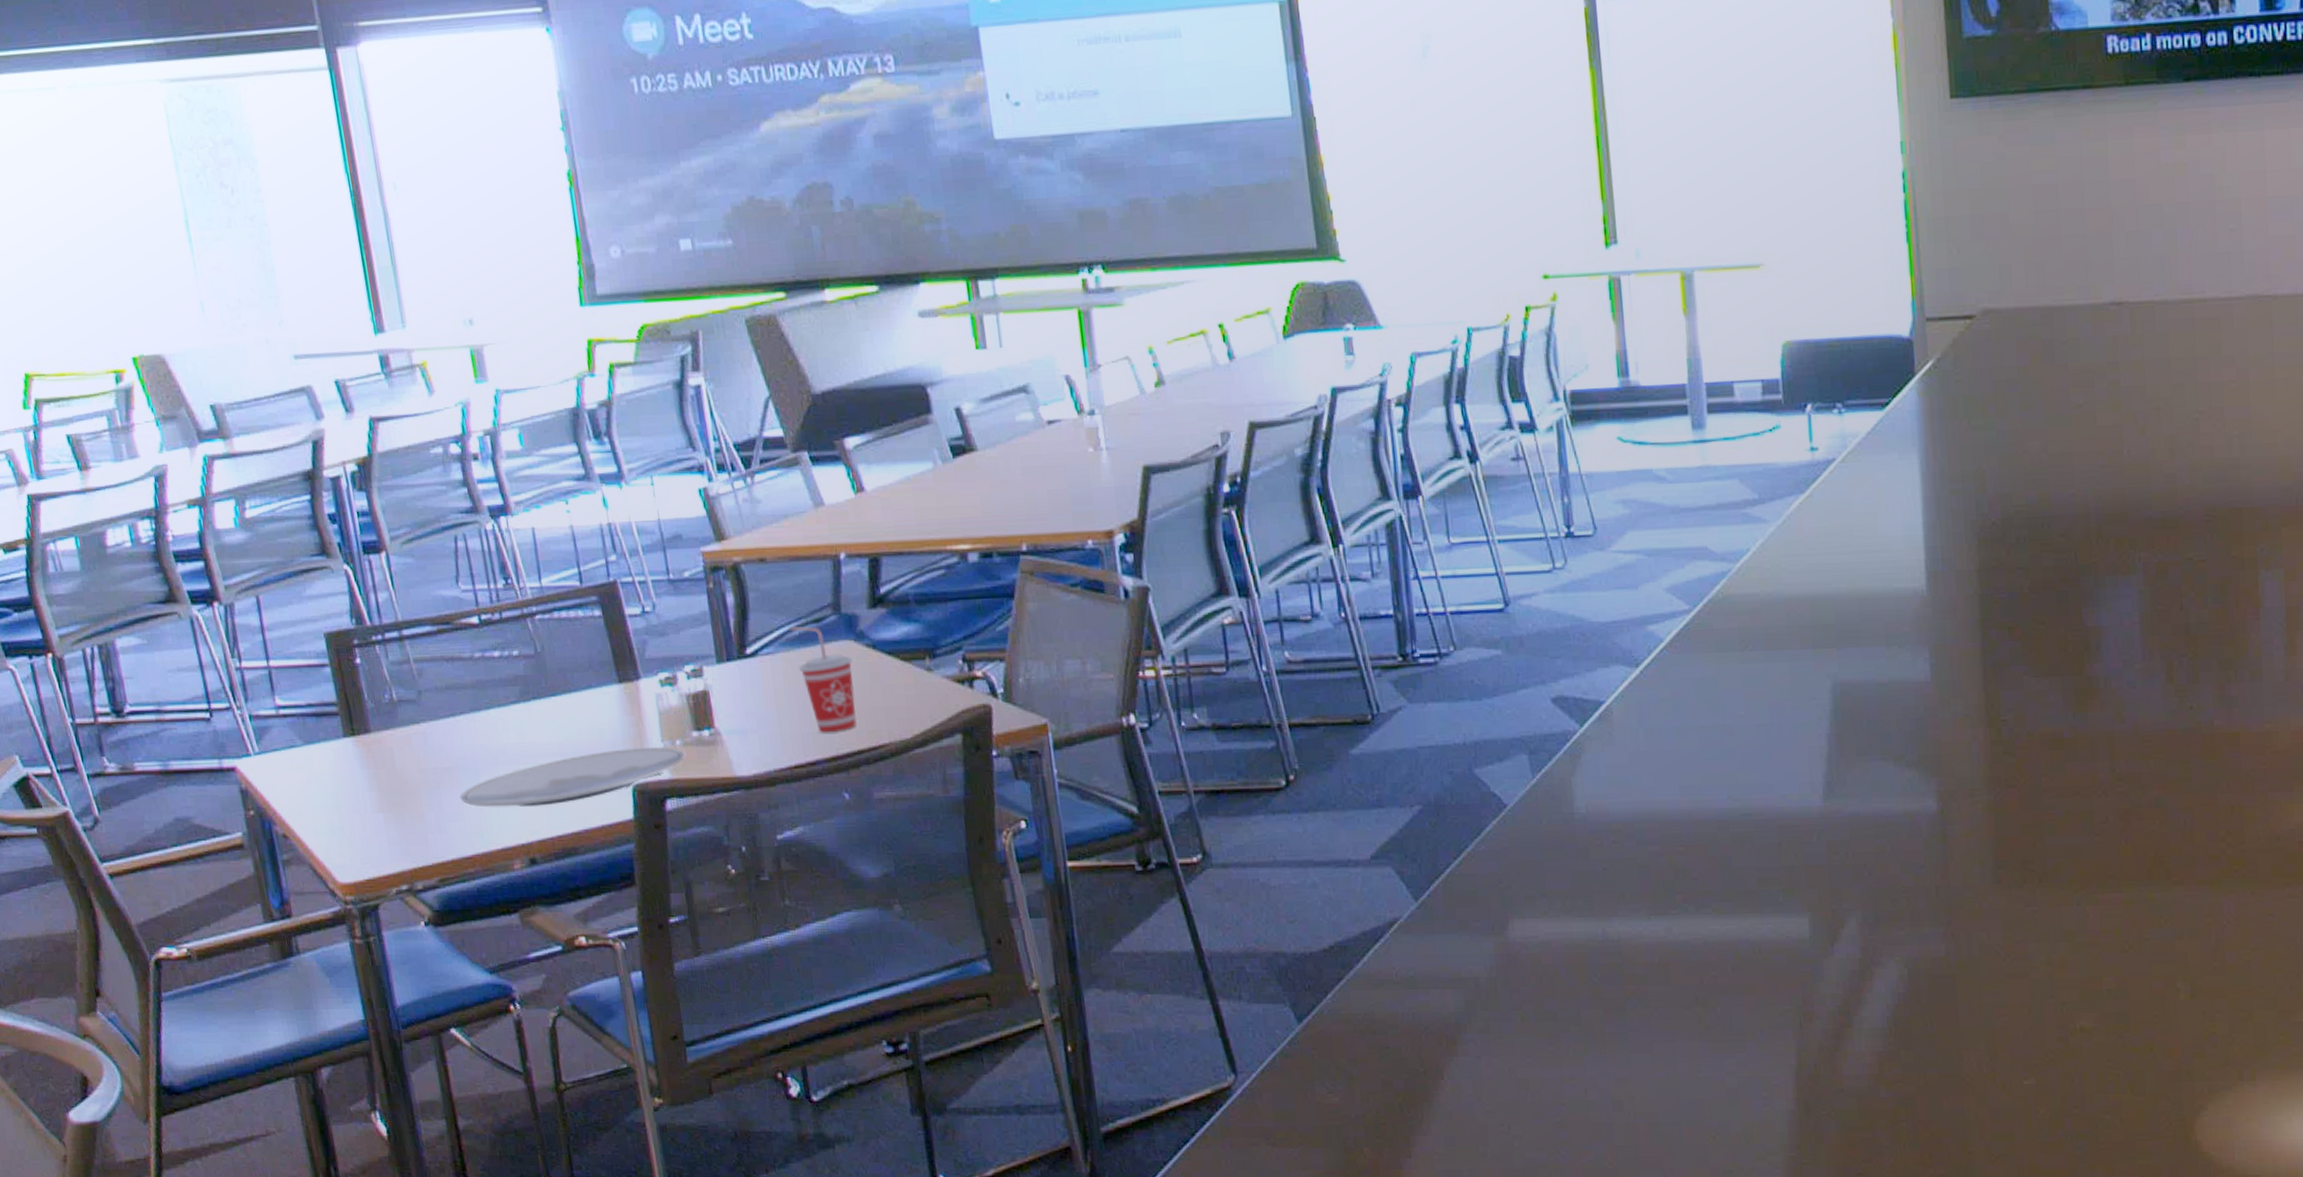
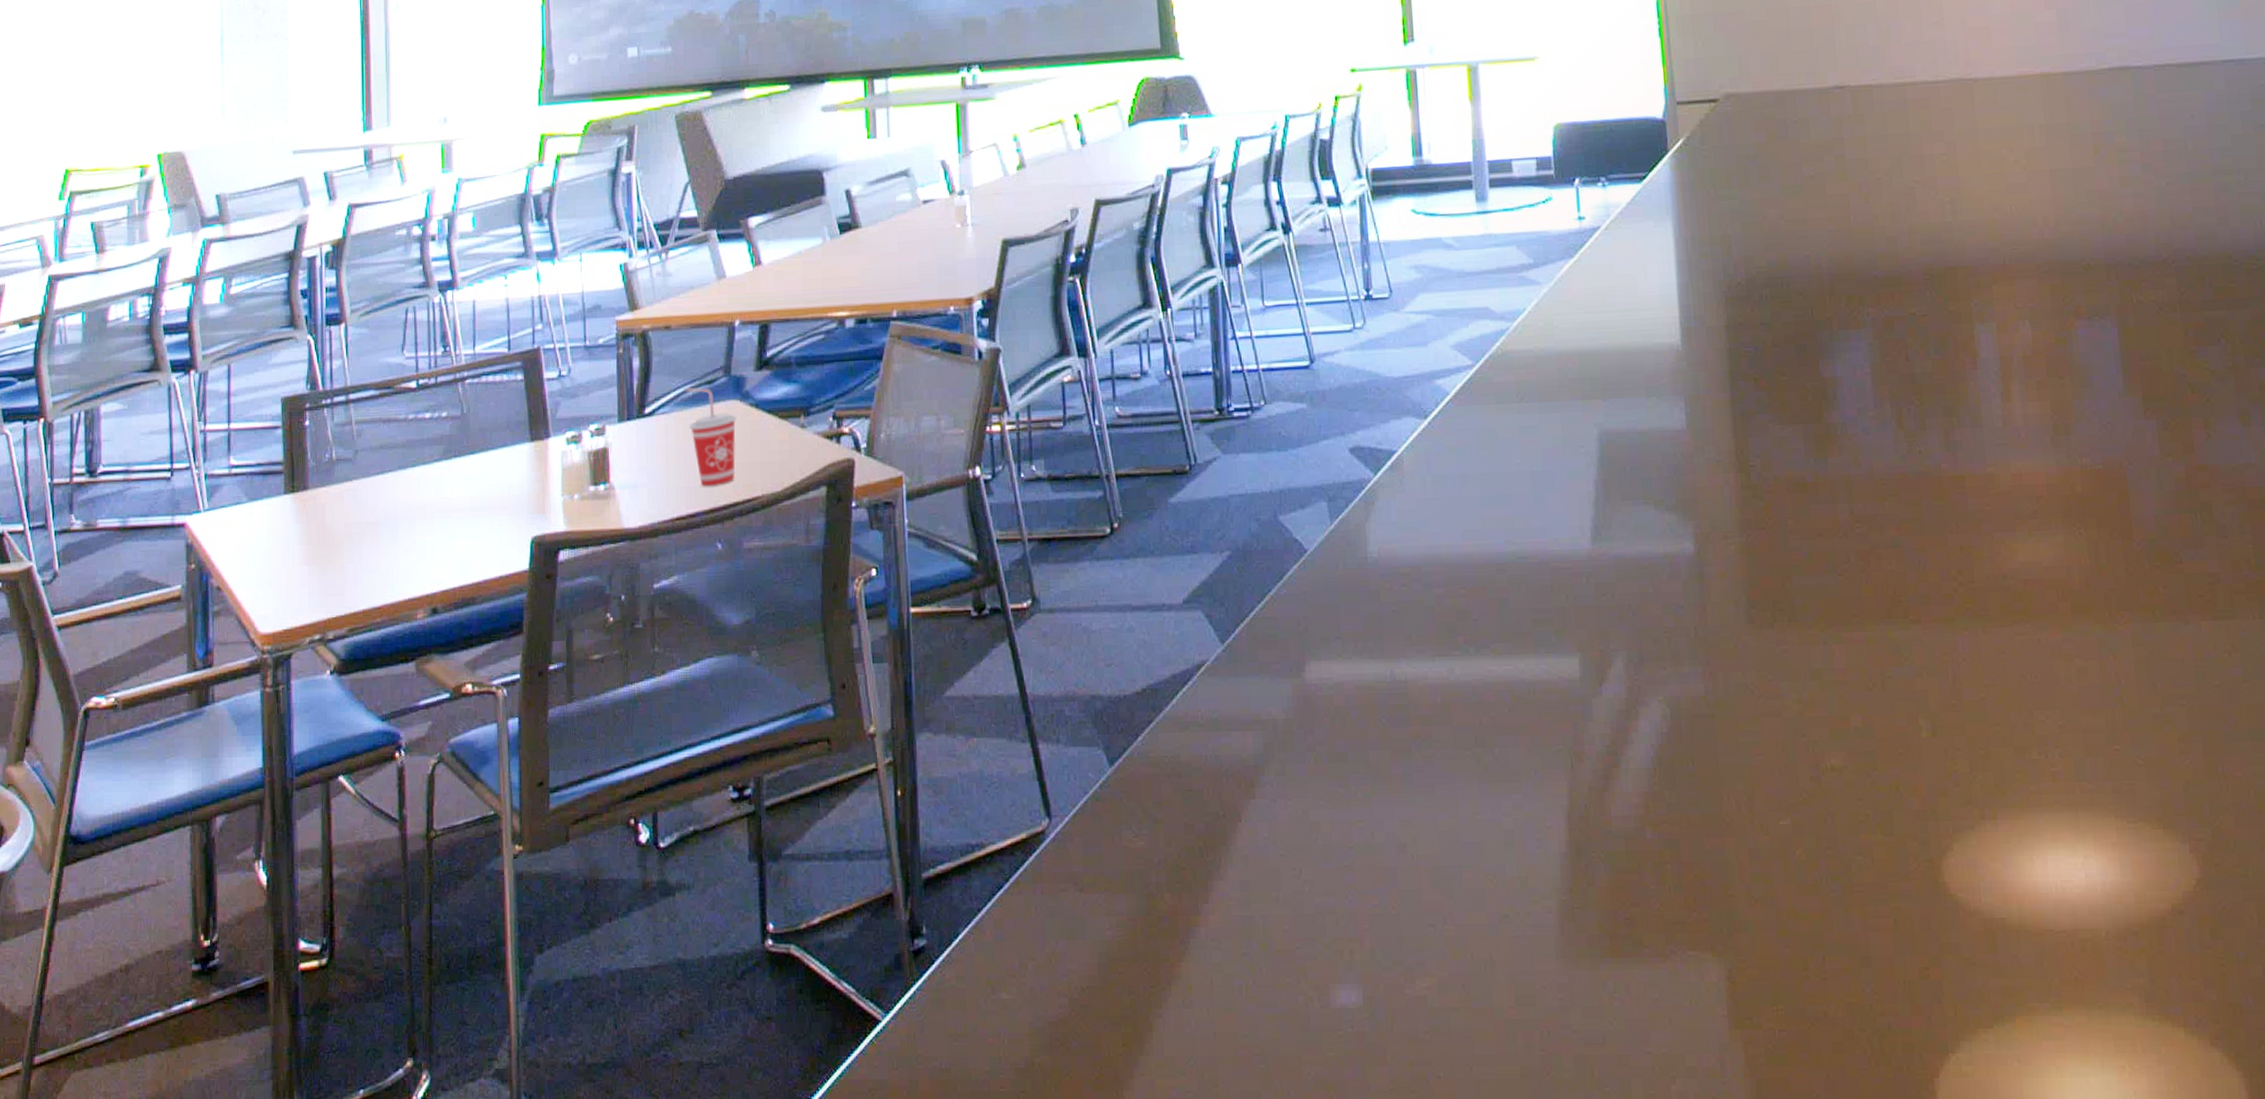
plate: present [460,747,685,807] -> none [378,501,581,560]

